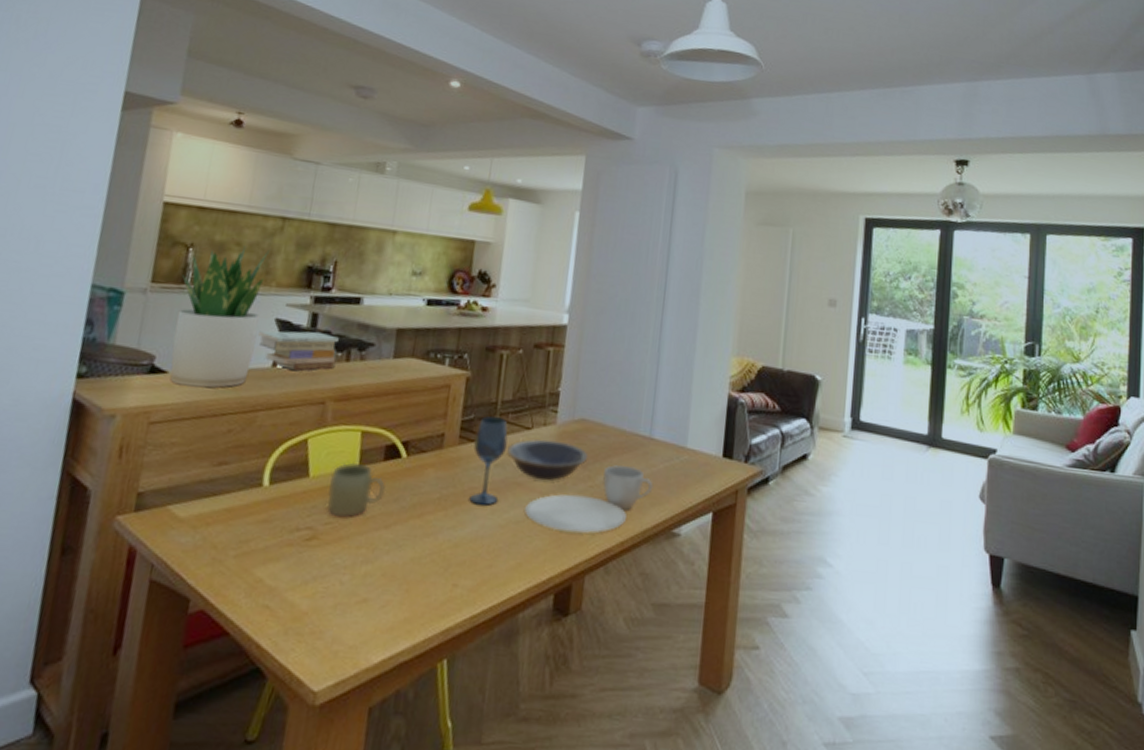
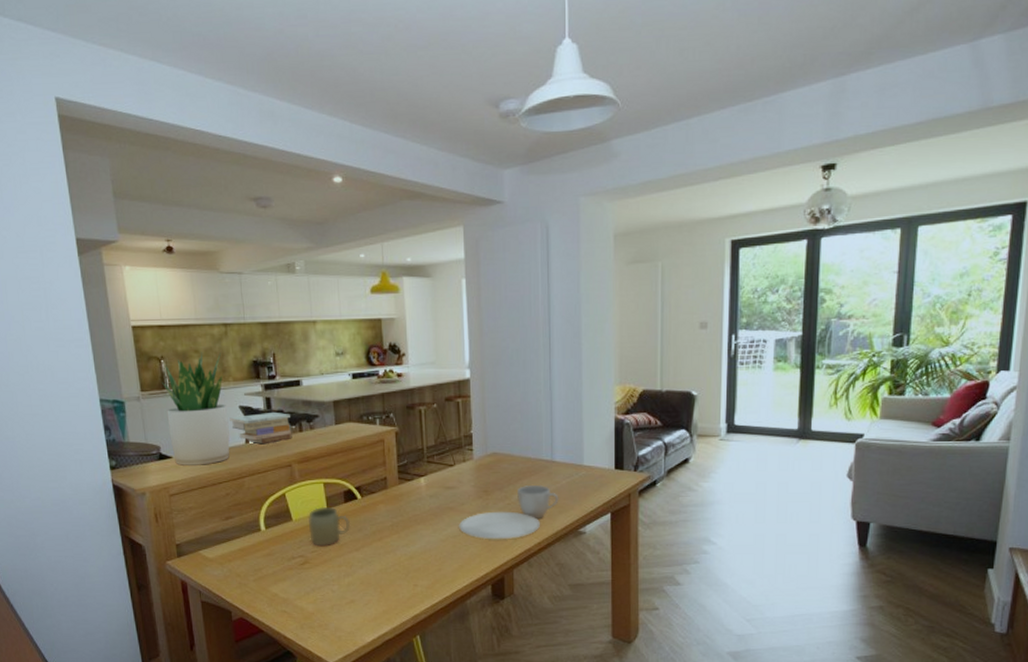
wineglass: present [469,416,508,506] -> none [411,460,436,527]
bowl: present [507,439,589,481] -> none [438,472,503,504]

